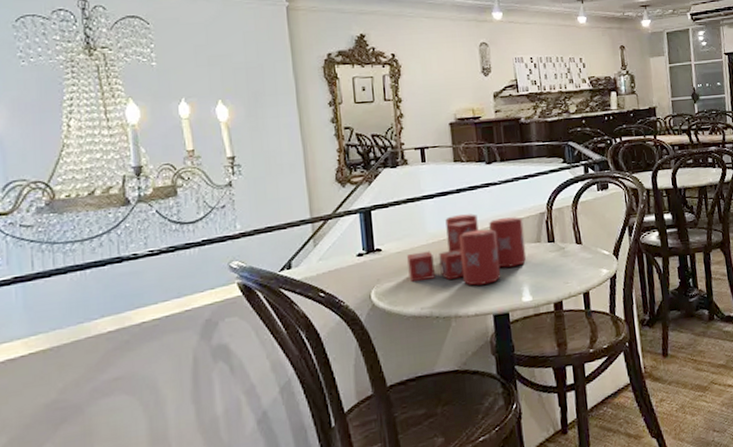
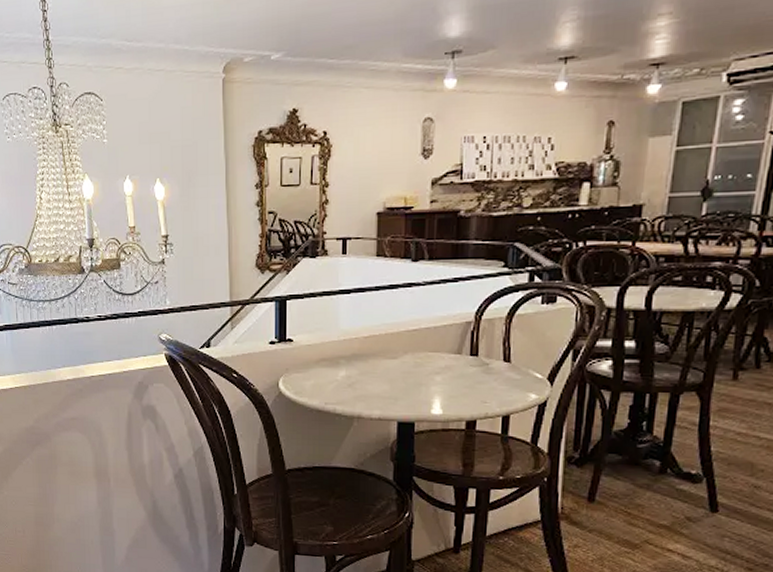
candle: present [407,214,527,286] -> none [317,314,445,390]

